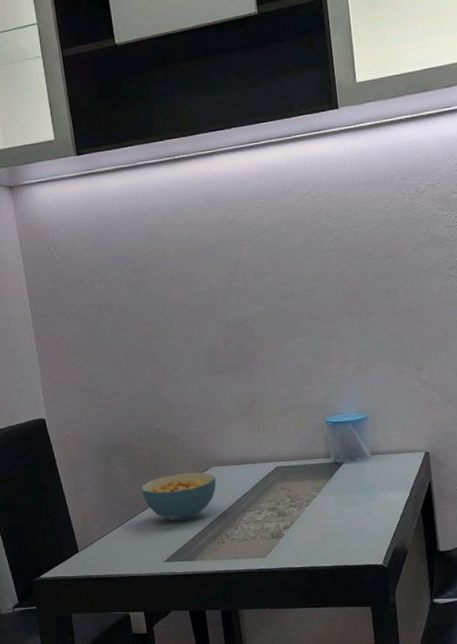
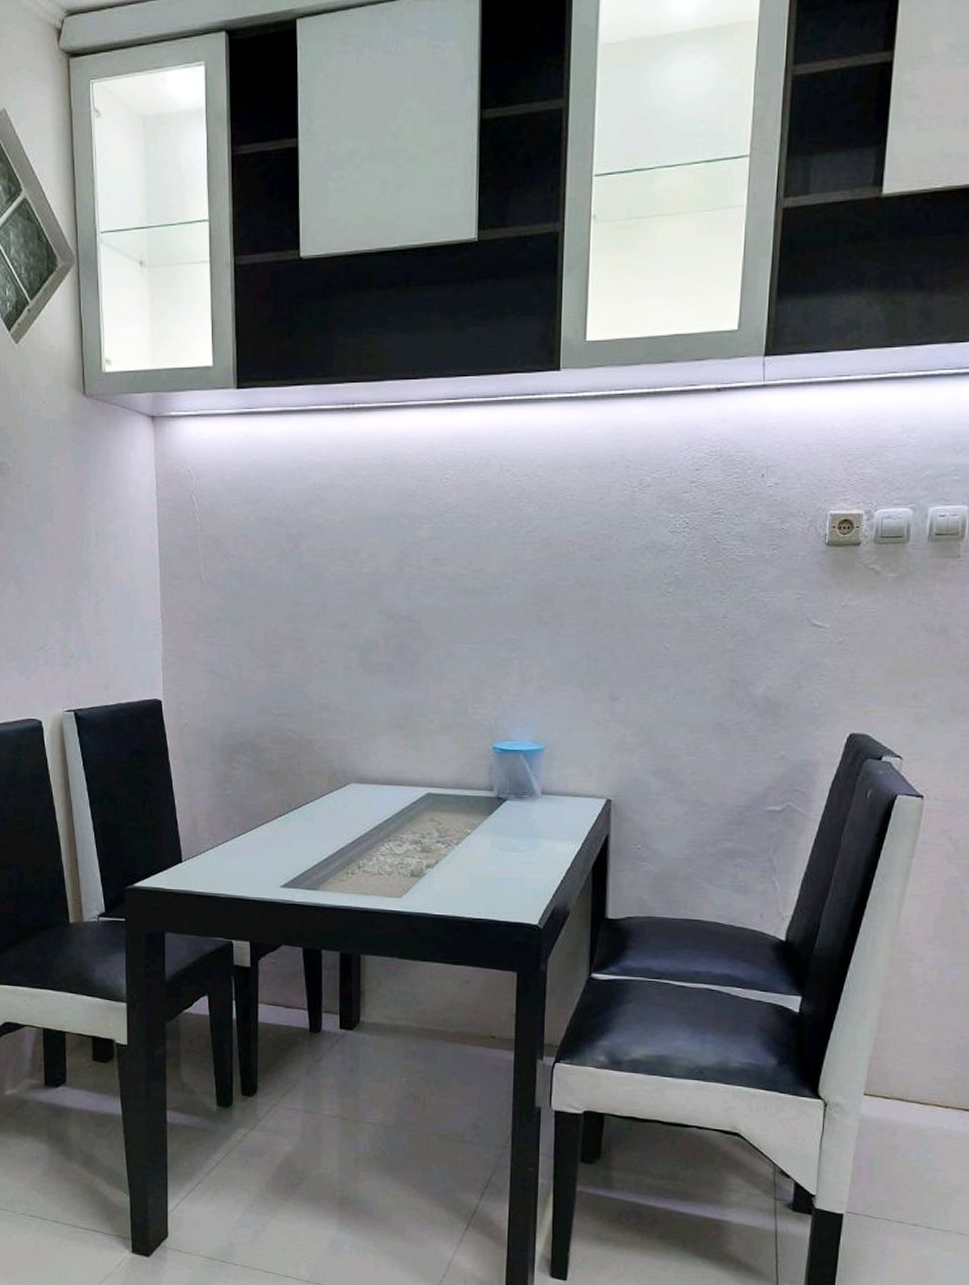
cereal bowl: present [140,472,217,522] -> none [264,786,354,843]

